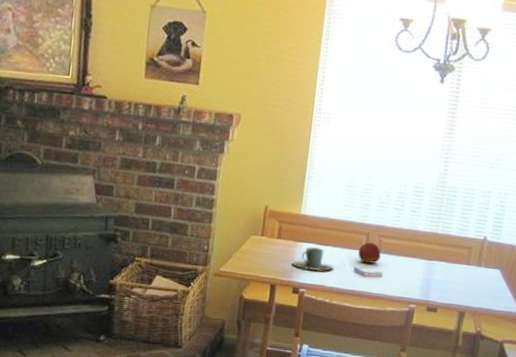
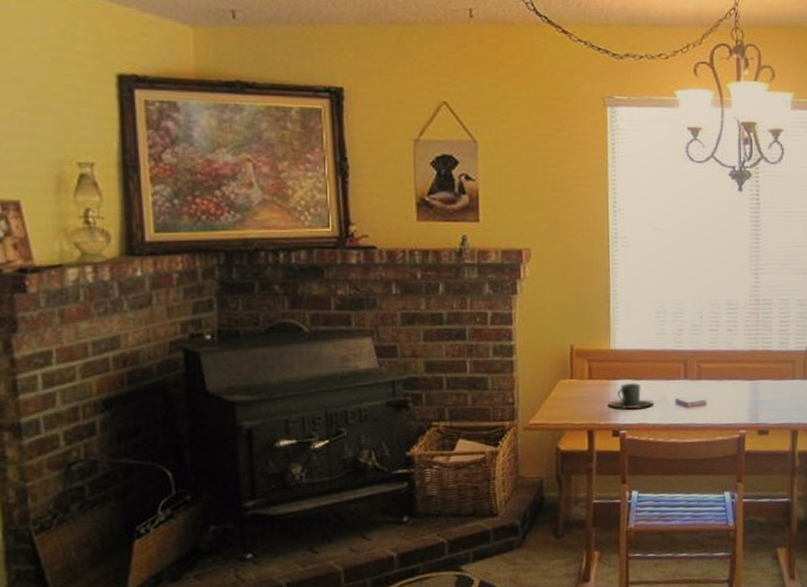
fruit: present [358,242,381,264] -> none [678,369,702,394]

